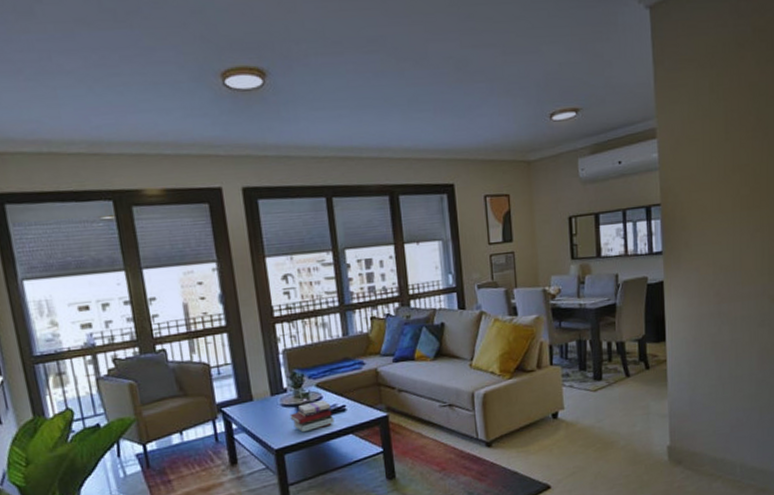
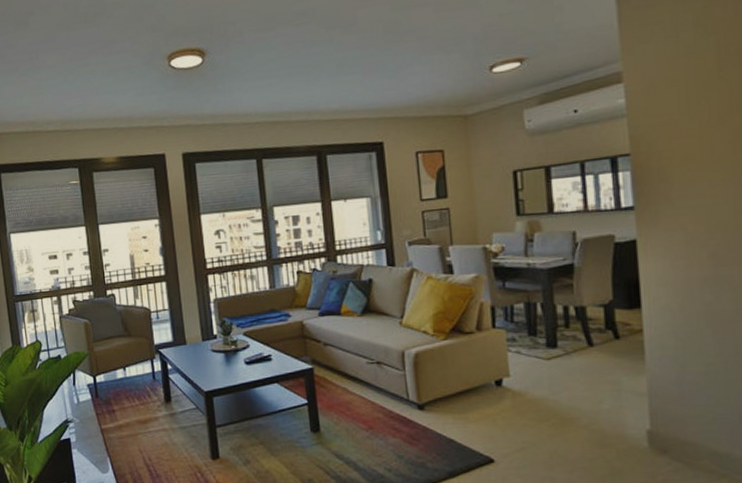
books: present [289,400,335,433] -> none [219,348,261,378]

